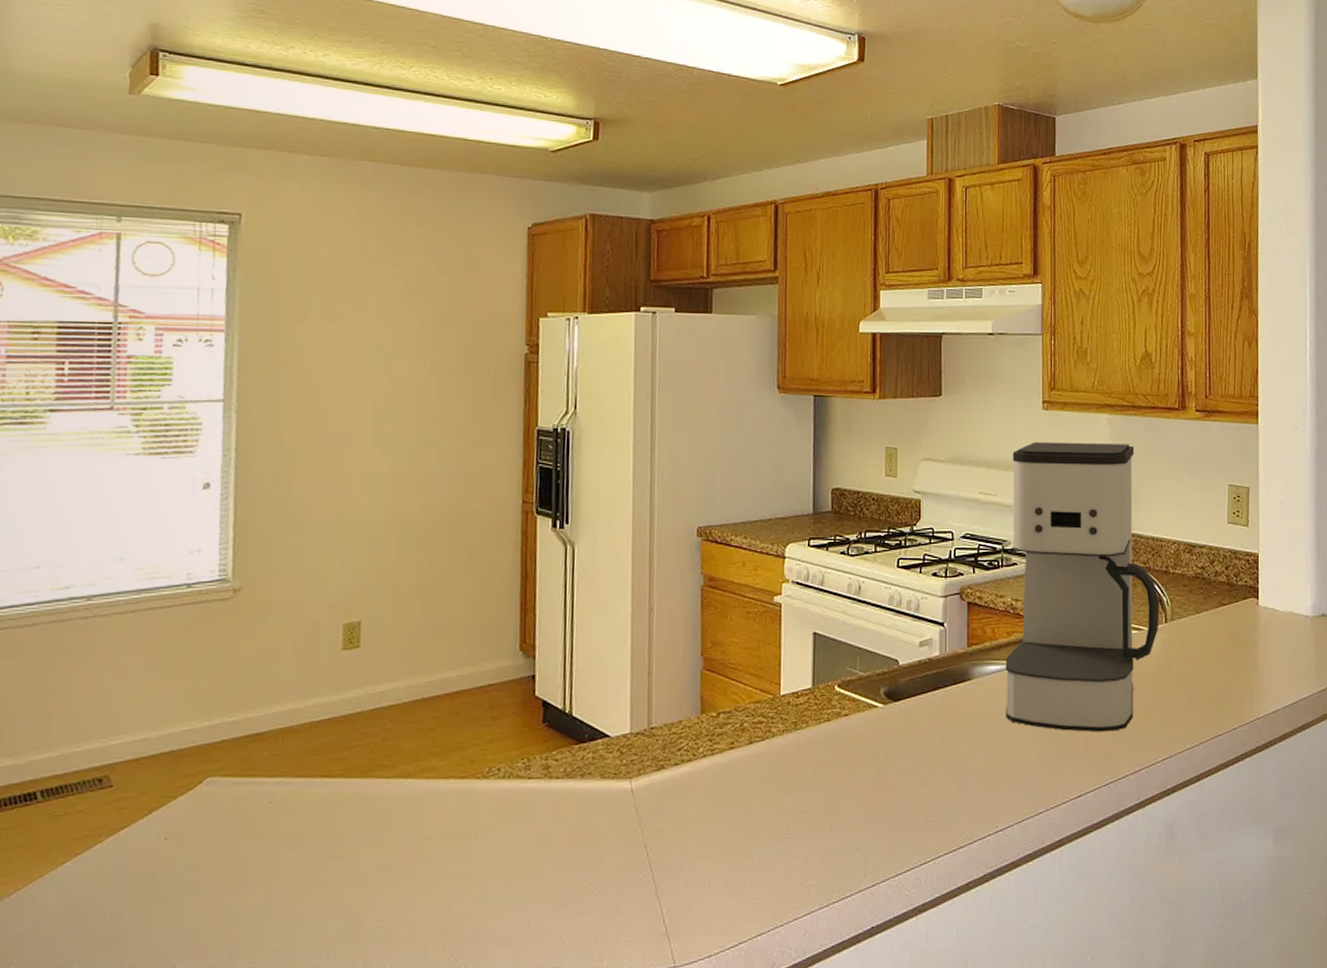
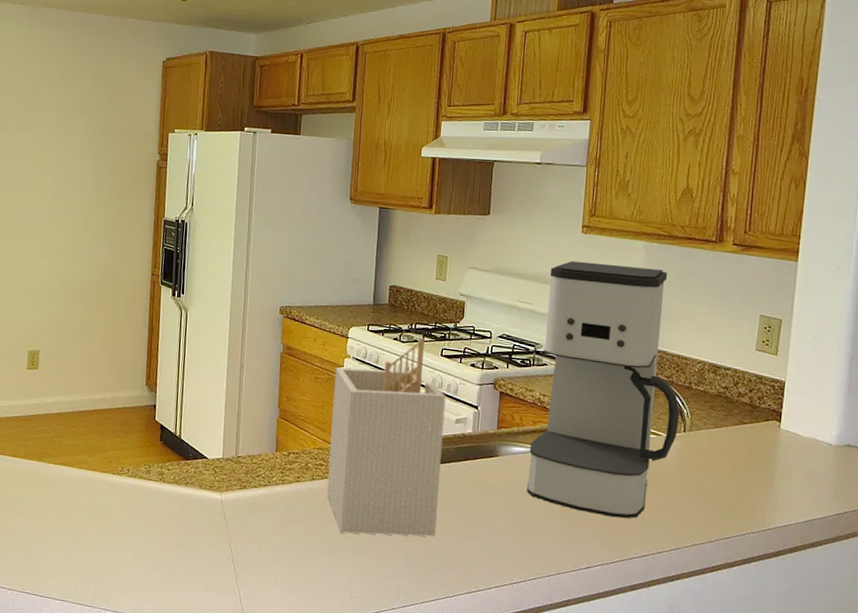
utensil holder: none [769,547,907,806] -> present [327,337,446,537]

